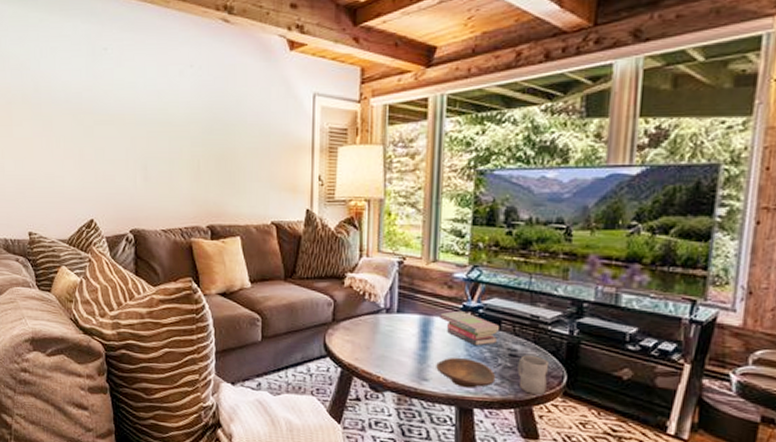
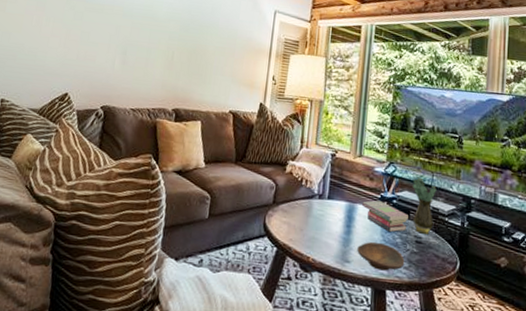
vase: none [503,279,536,347] -> present [412,175,437,235]
mug: present [517,355,550,396] -> none [422,242,447,280]

